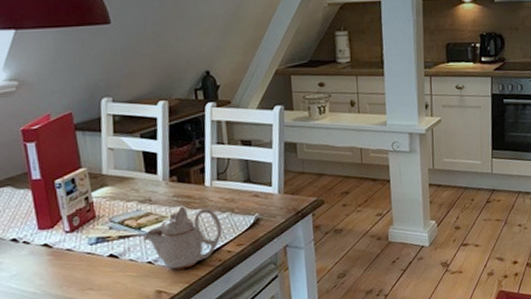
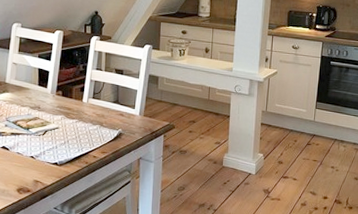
teapot: present [144,206,223,270] -> none [30,116,92,166]

